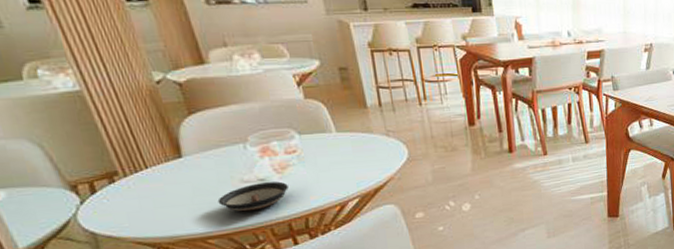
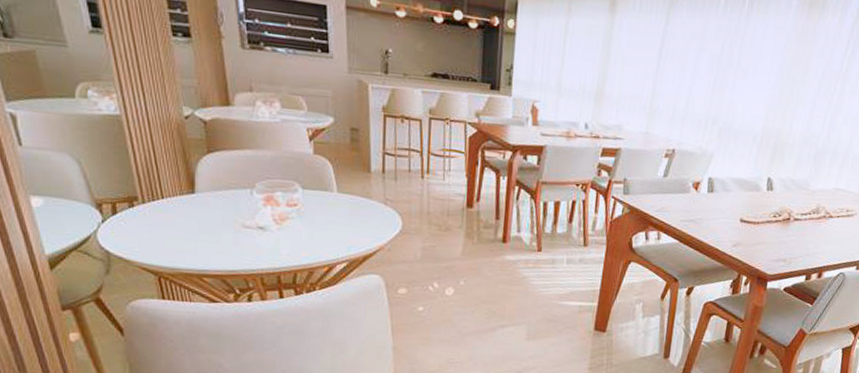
saucer: present [217,181,289,212] -> none [218,230,284,257]

